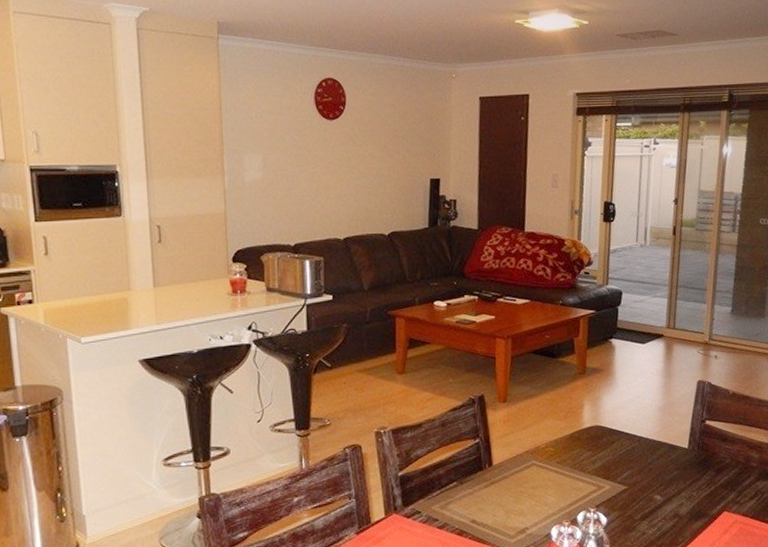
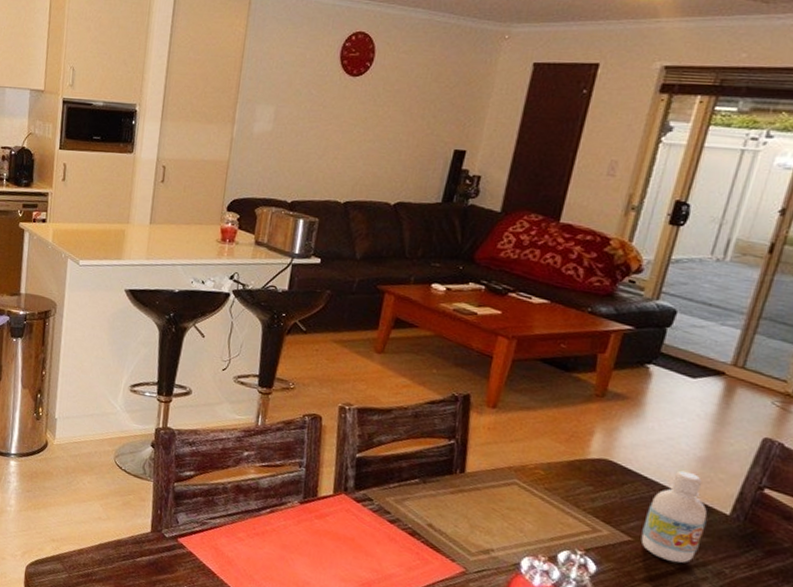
bottle: none [632,420,674,498] -> present [641,470,708,563]

